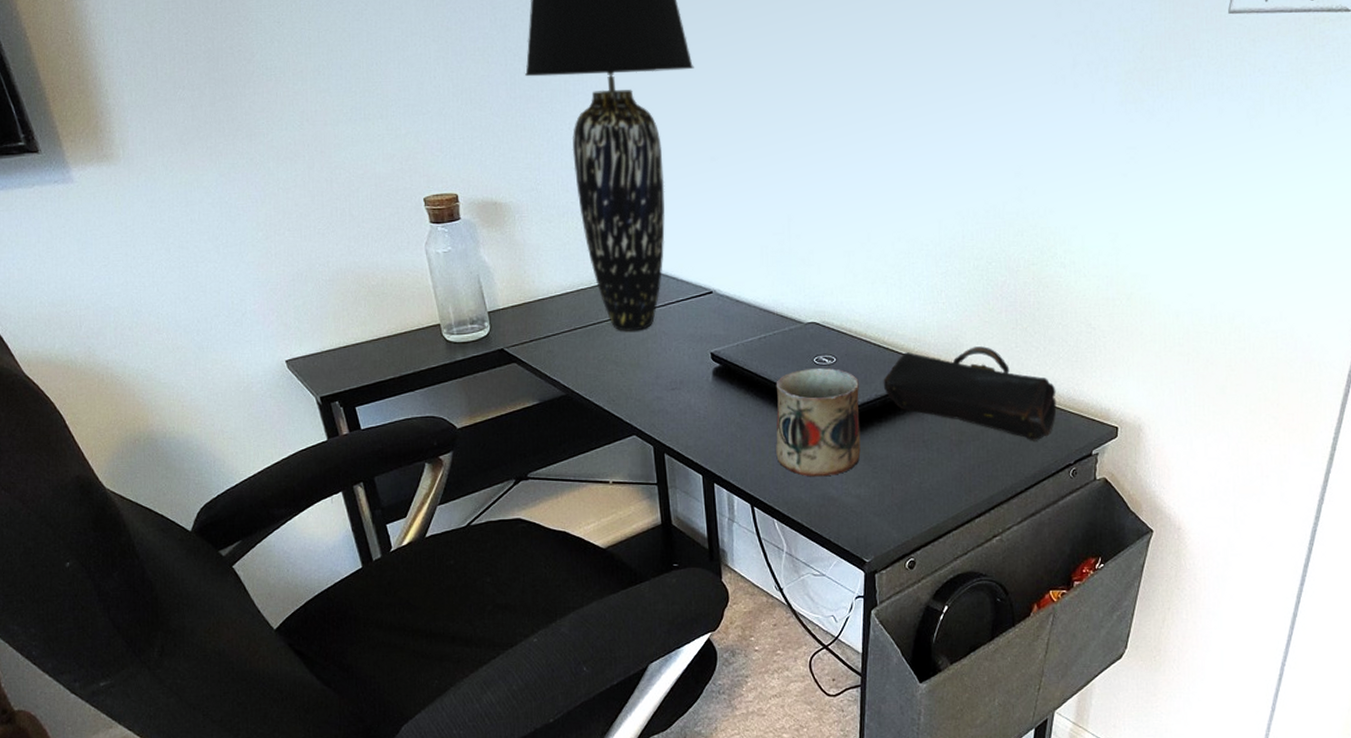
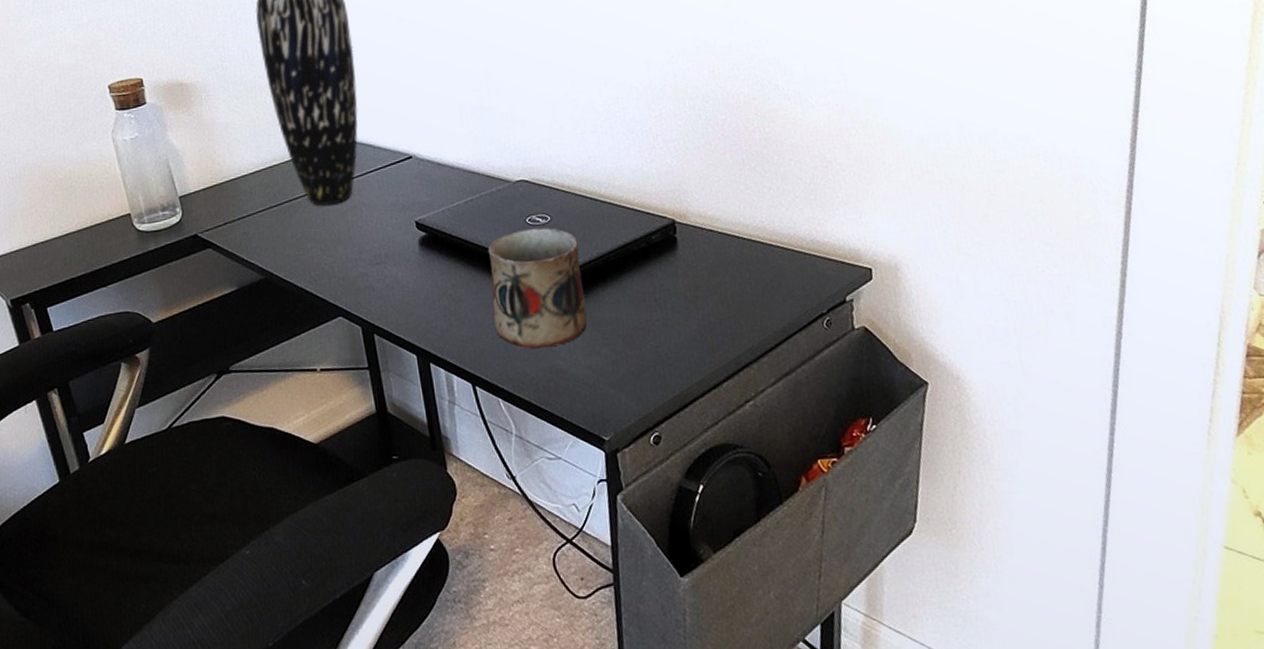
pencil case: present [883,346,1057,441] -> none [604,191,800,291]

